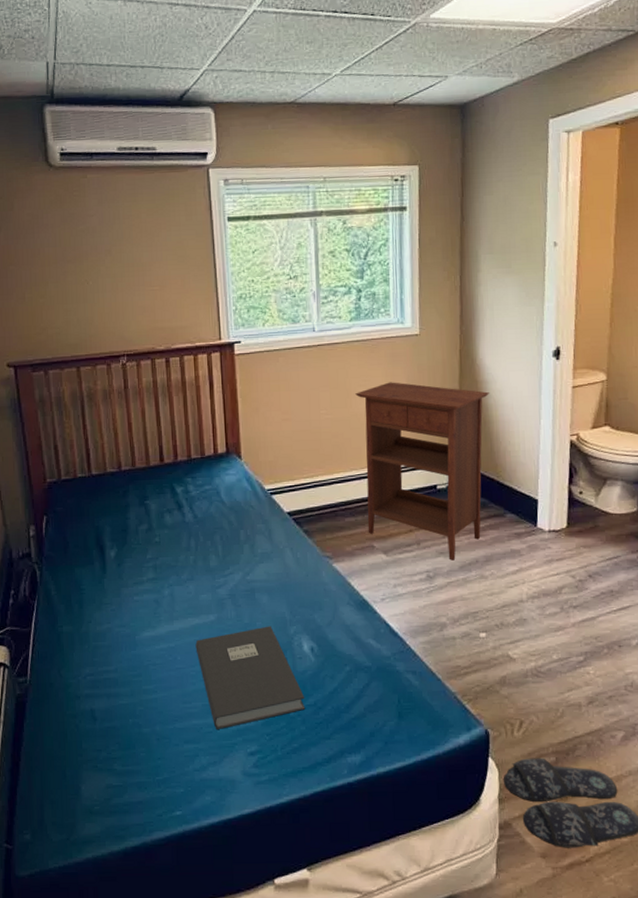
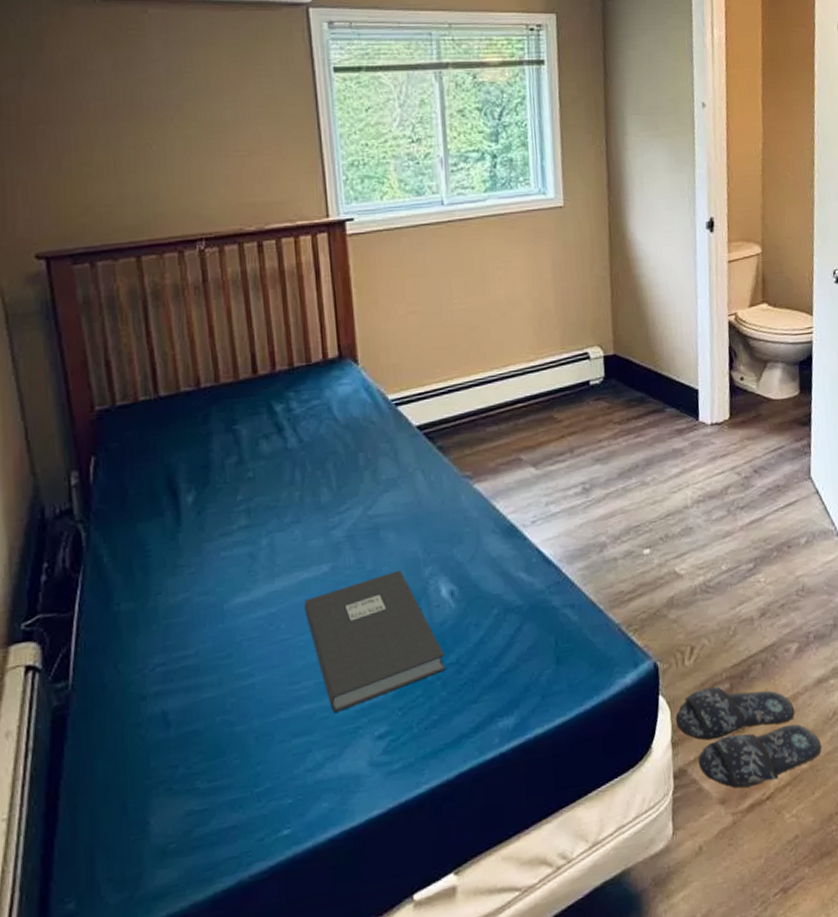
nightstand: present [355,382,489,560] -> none [493,262,642,468]

